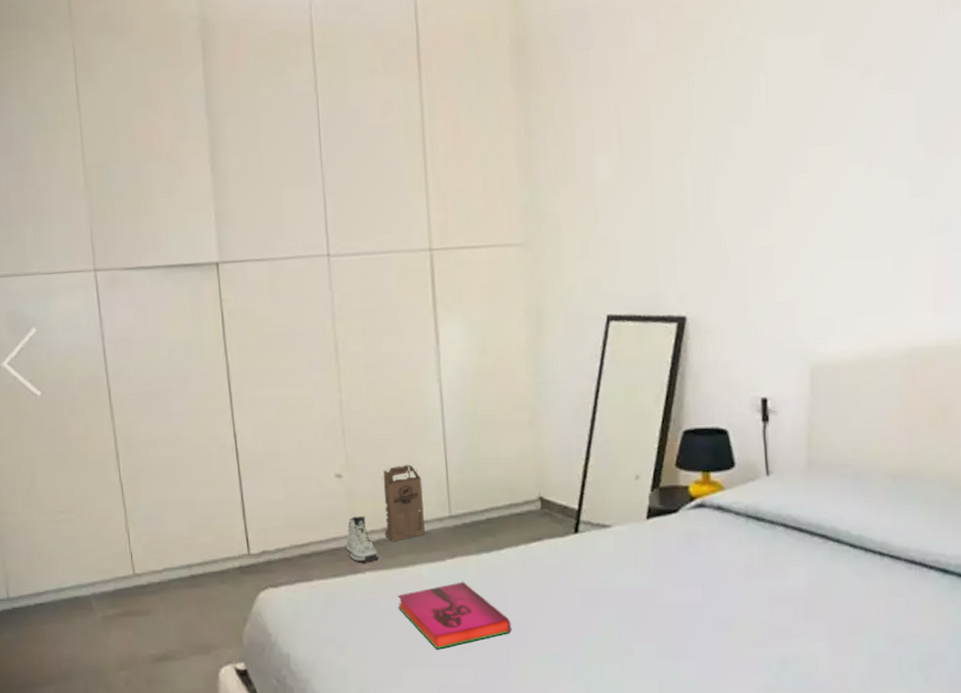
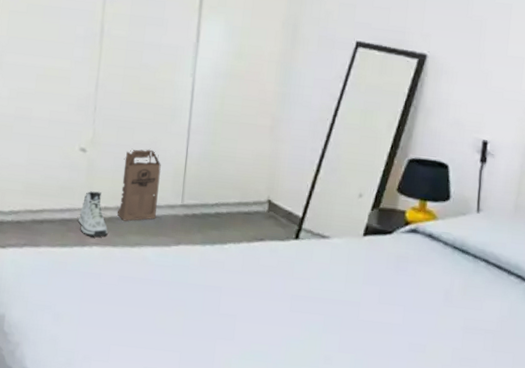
hardback book: present [397,582,511,649] -> none [117,269,222,331]

